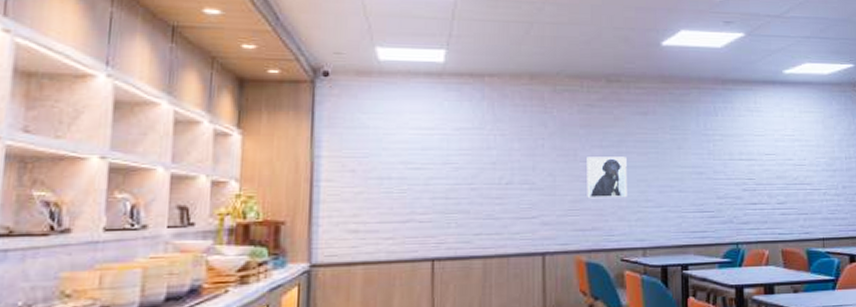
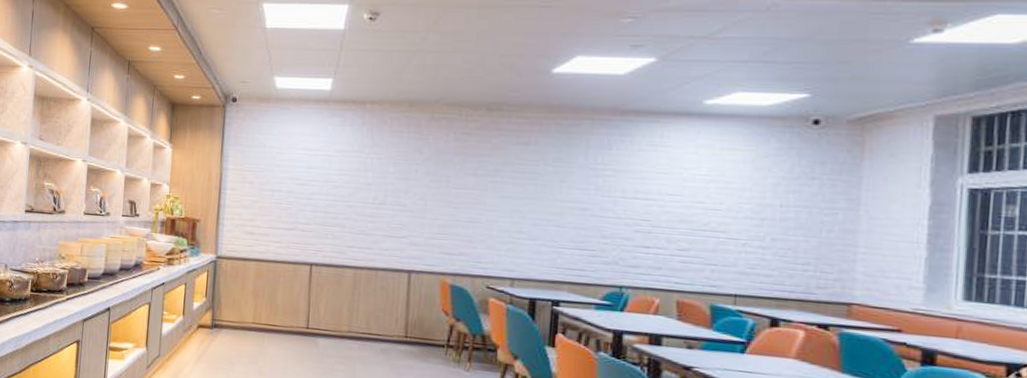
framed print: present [587,157,627,199] -> none [456,184,502,226]

